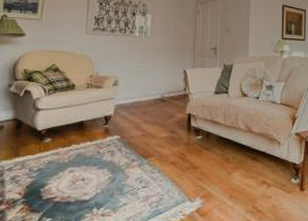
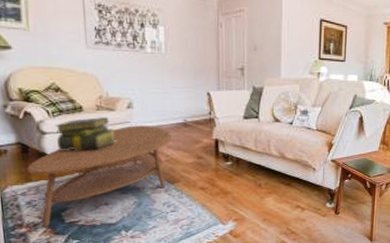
coffee table: none [17,101,149,205] -> present [27,125,172,228]
stack of books: none [48,93,101,126] -> present [55,116,116,150]

